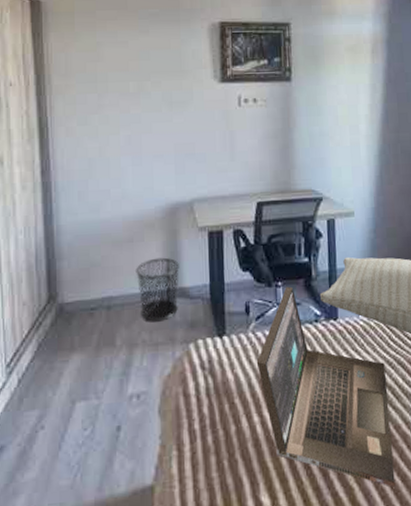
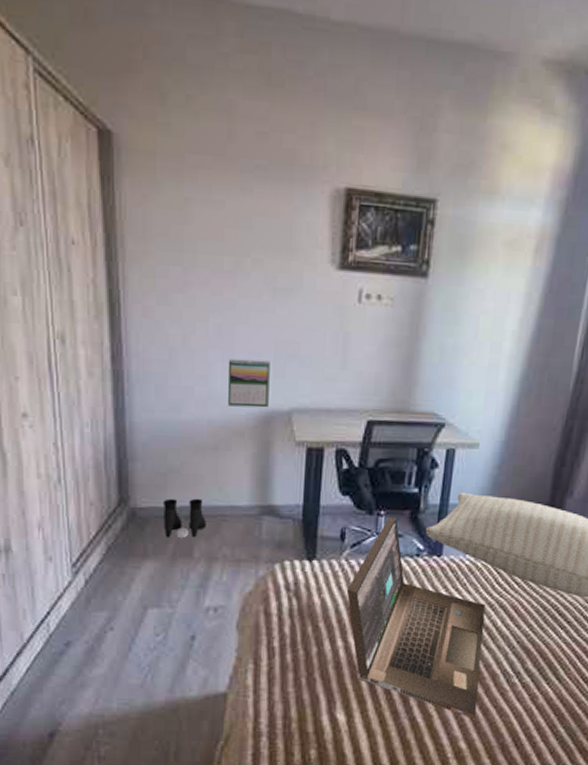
boots: none [86,288,126,329] -> present [162,498,206,539]
waste bin: present [136,257,179,322] -> none [220,470,270,538]
calendar: none [137,161,173,203] -> present [227,358,270,408]

